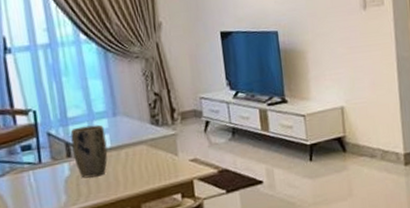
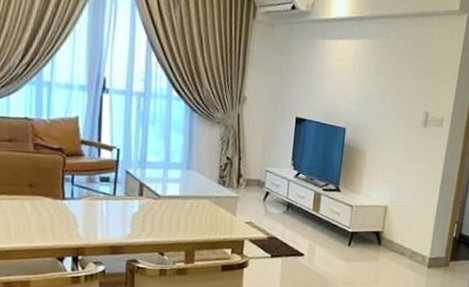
plant pot: present [70,124,108,178] -> none [145,171,177,219]

